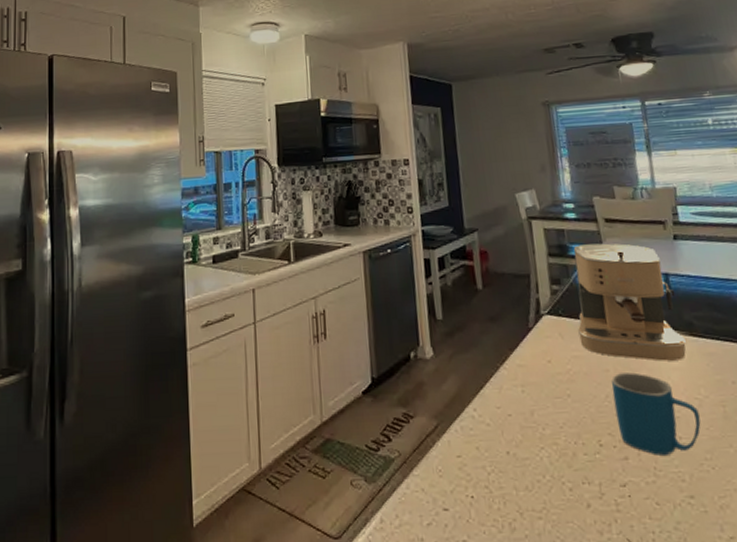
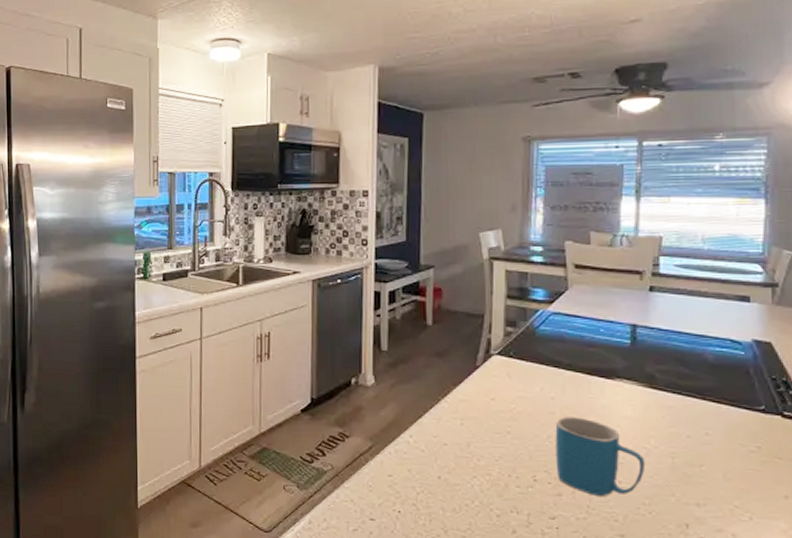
coffee maker: present [573,243,686,361] -> none [528,289,643,410]

